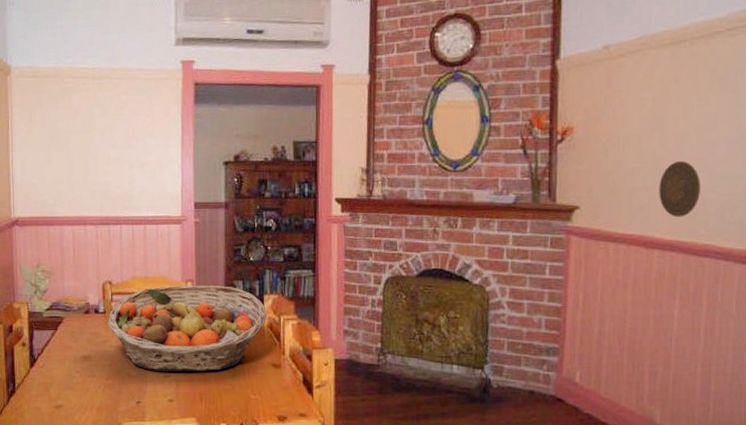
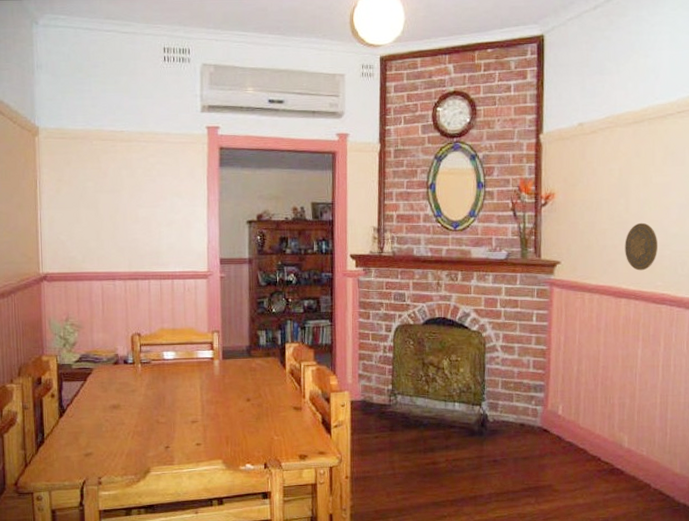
fruit basket: present [107,285,267,371] -> none [136,335,288,417]

